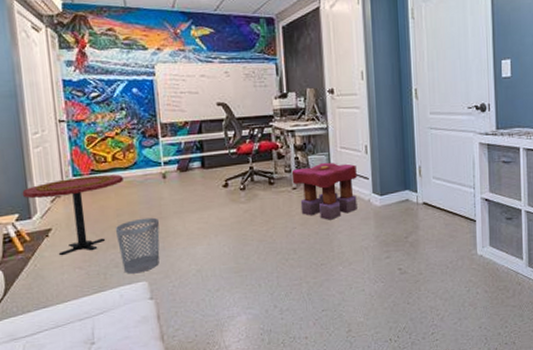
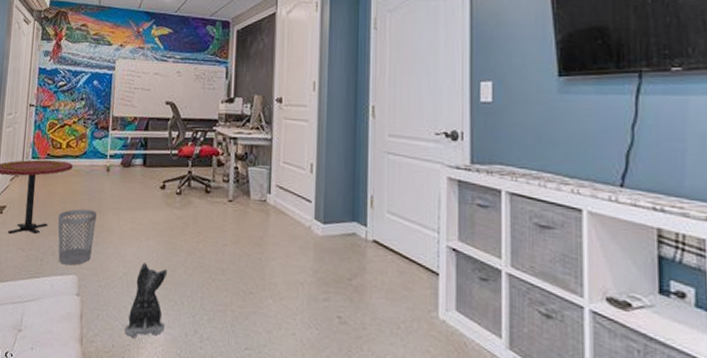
plush toy: none [205,257,245,324] -> present [124,262,168,338]
stool: present [291,162,357,220] -> none [229,176,299,243]

